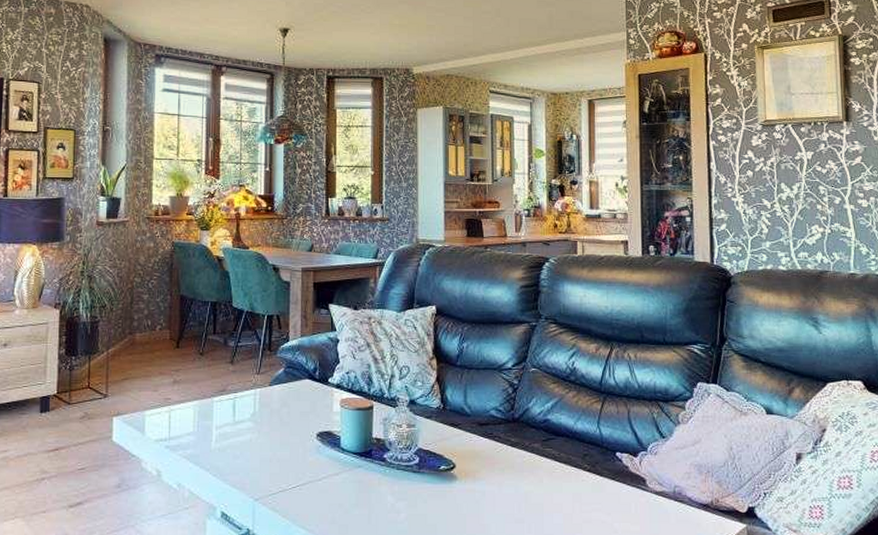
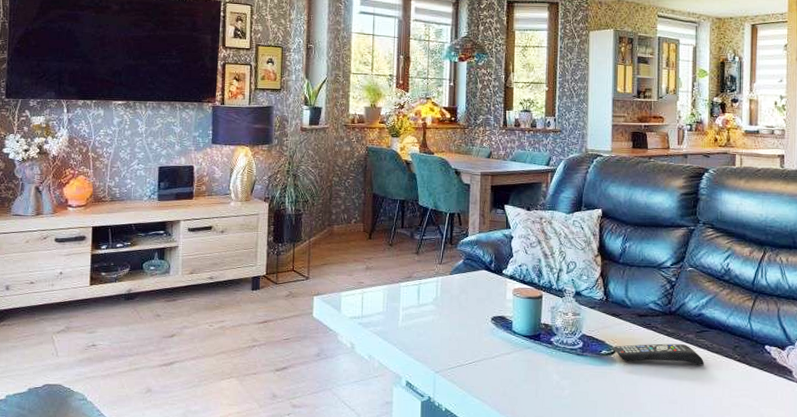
remote control: none [453,455,552,478] -> present [613,343,704,365]

